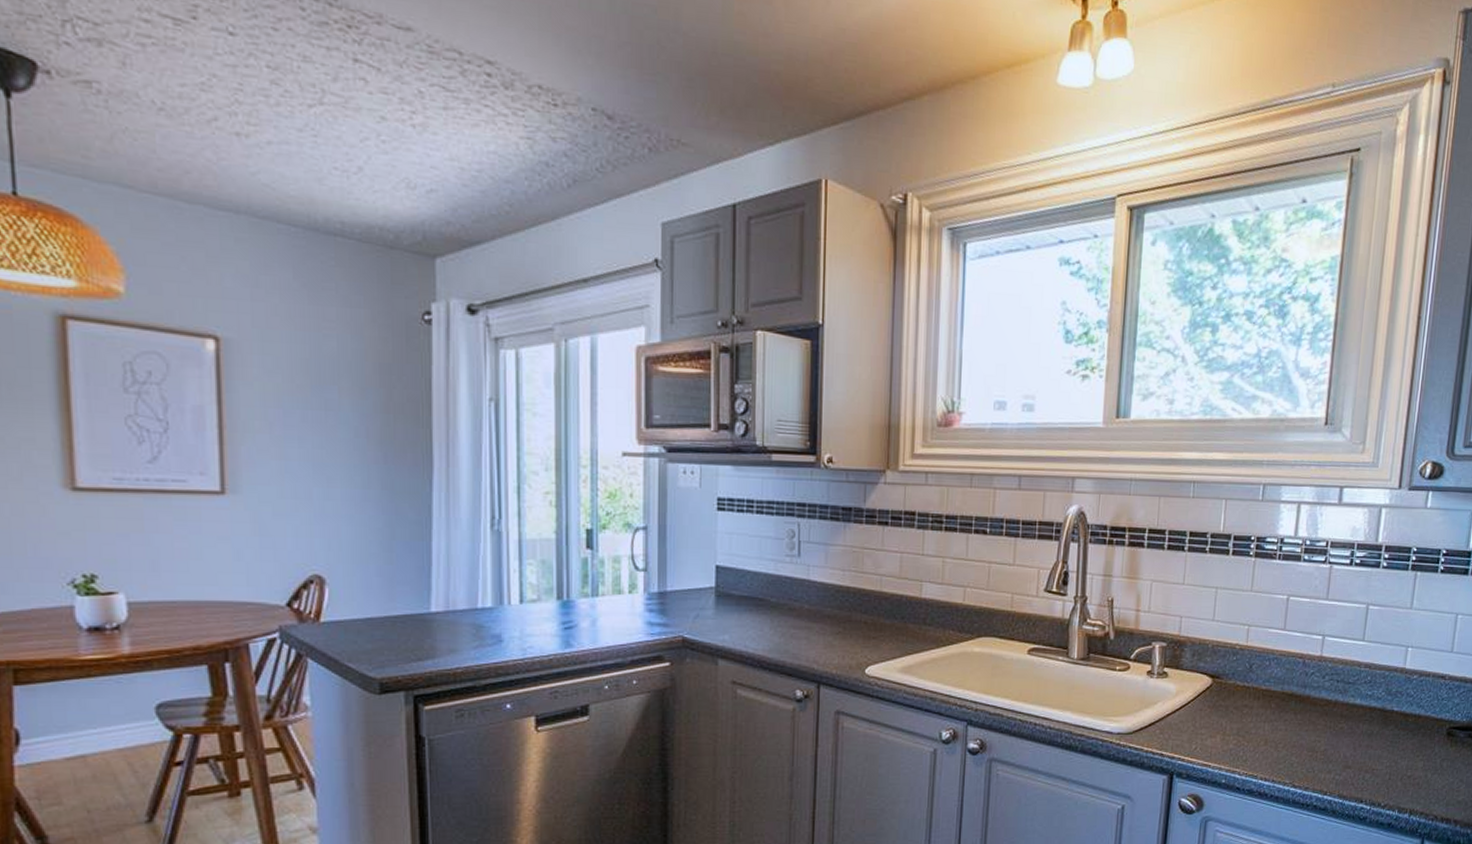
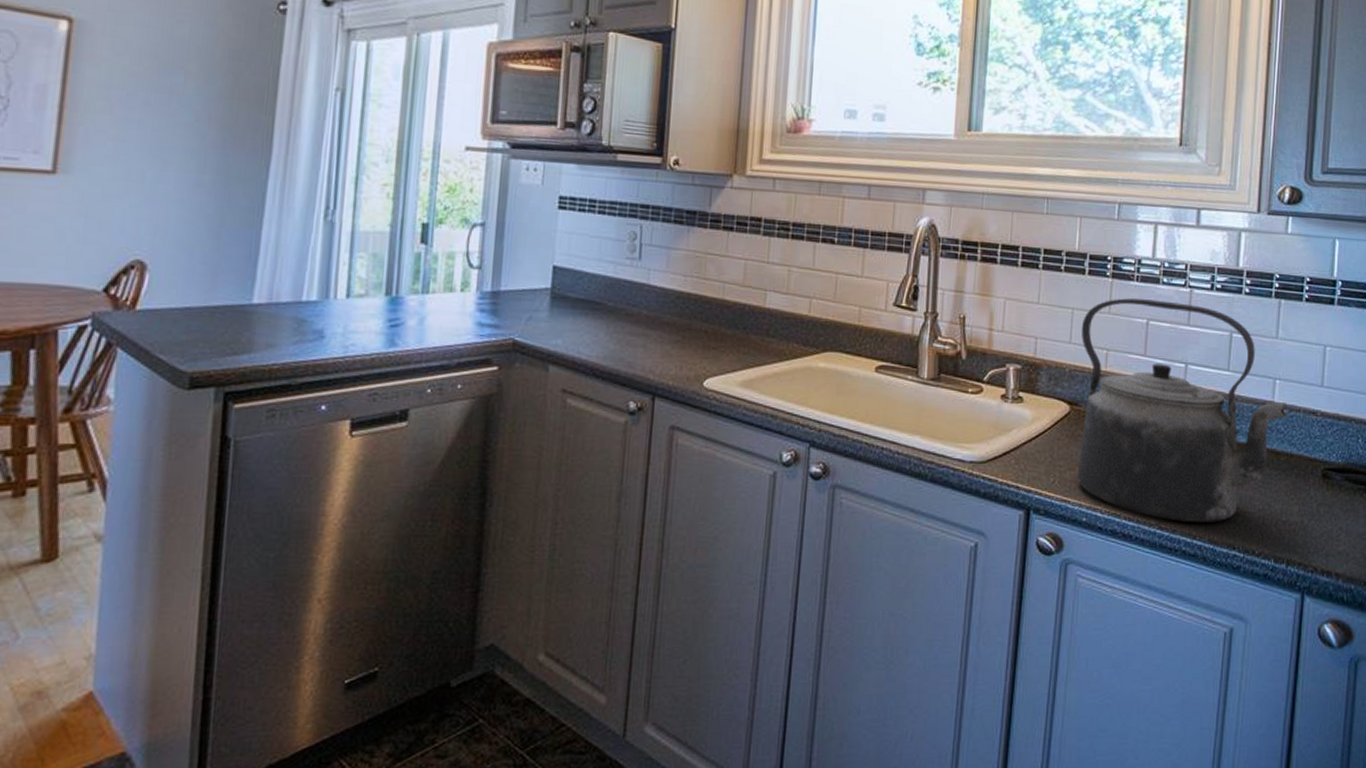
kettle: none [1217,575,1417,780] -> present [1076,298,1287,522]

